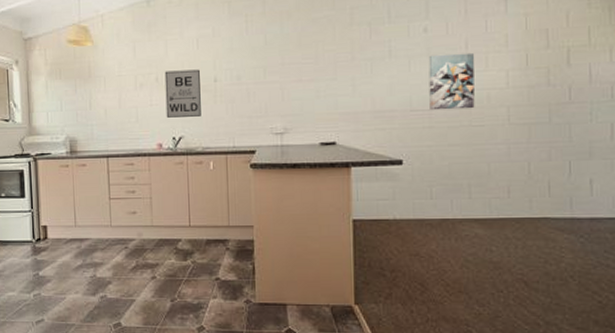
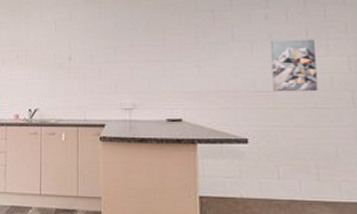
wall art: present [164,69,201,118] -> none [24,48,56,91]

